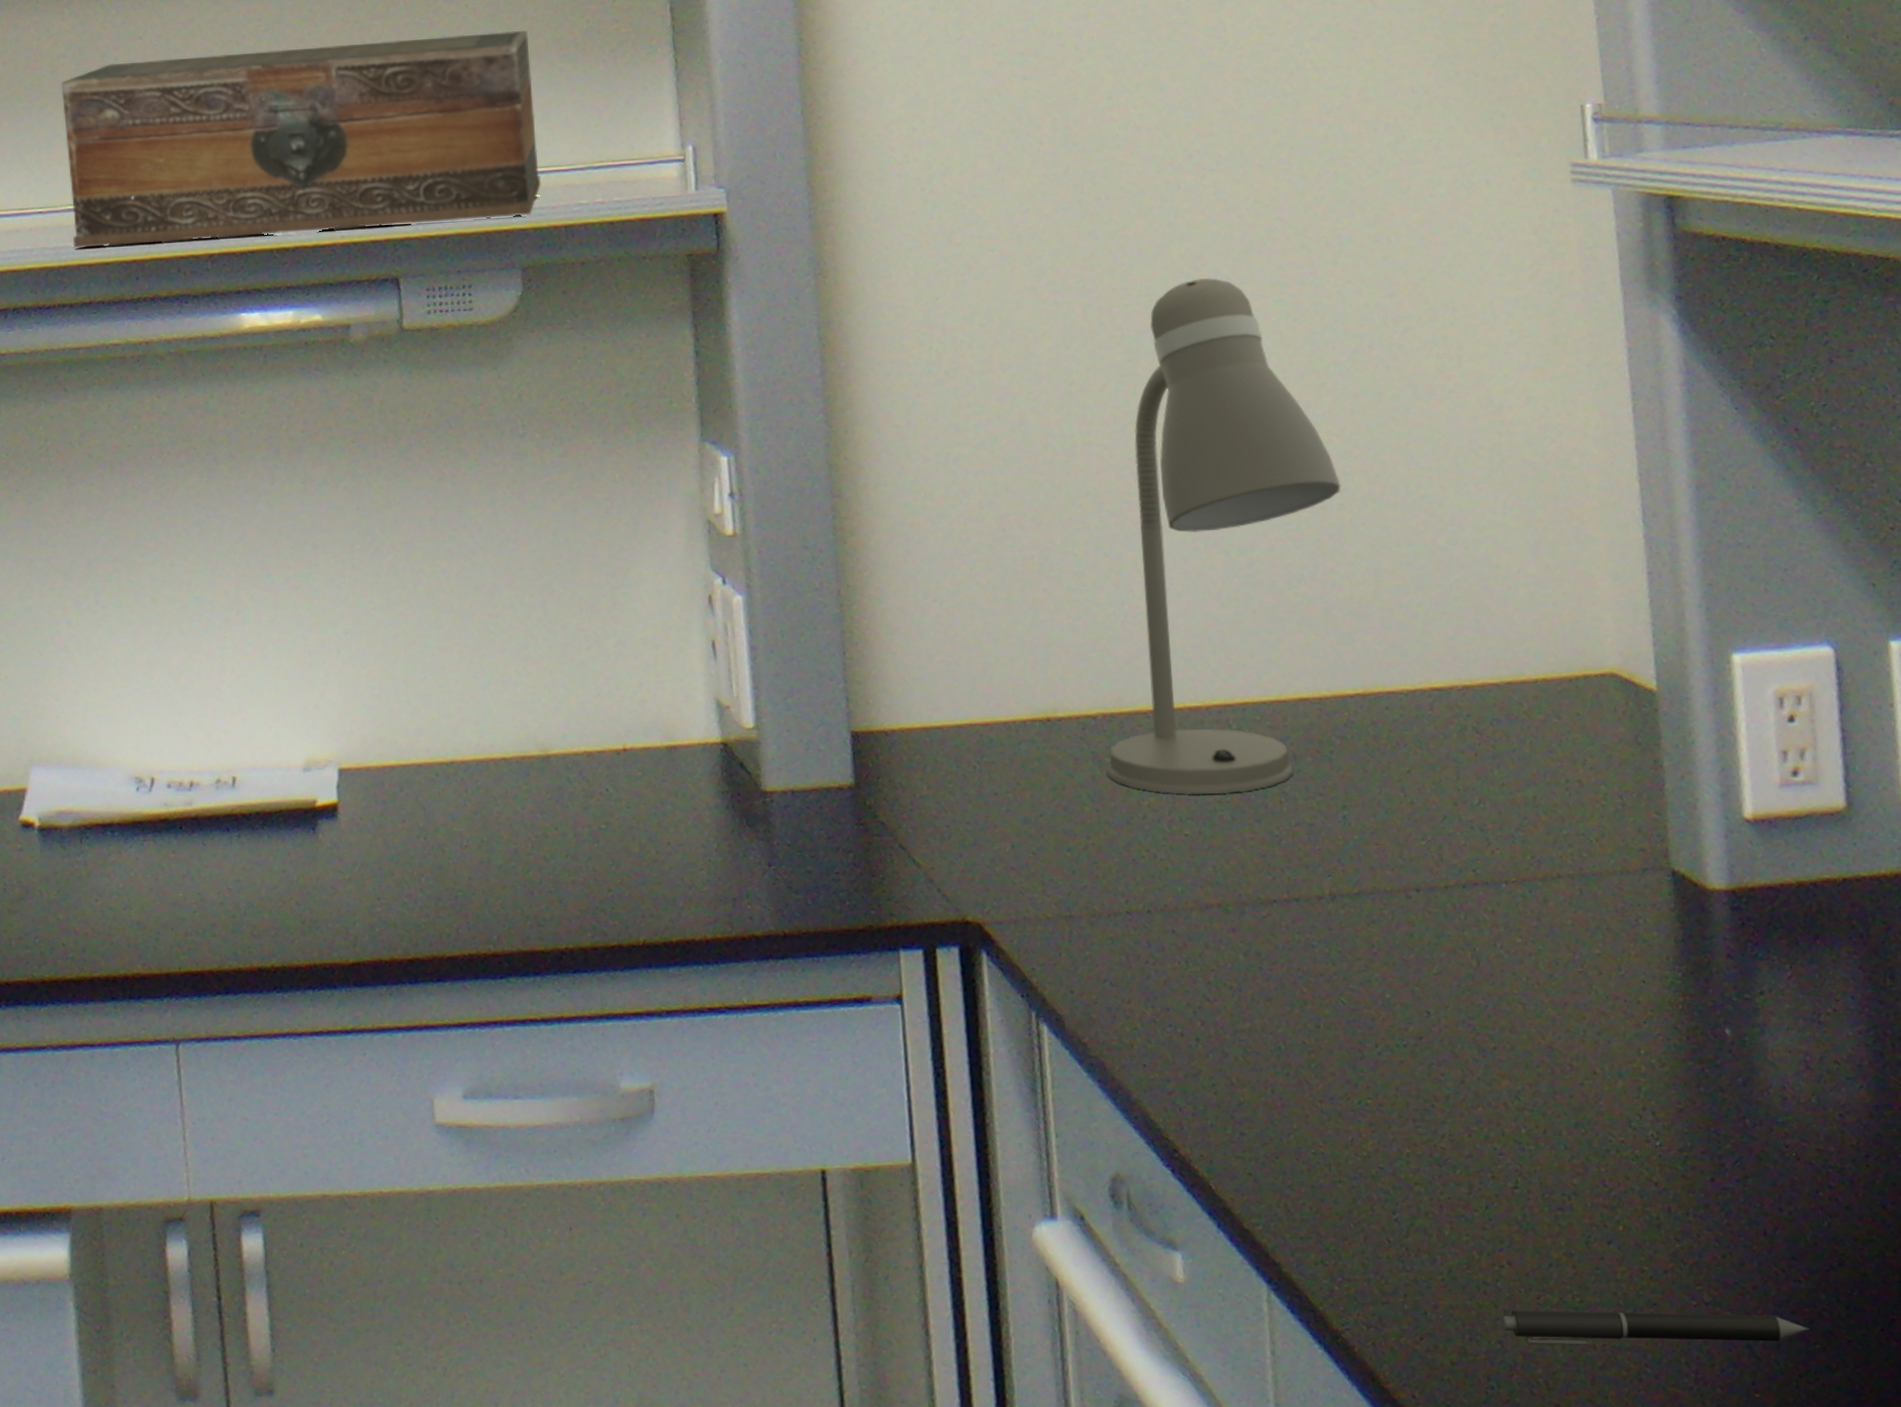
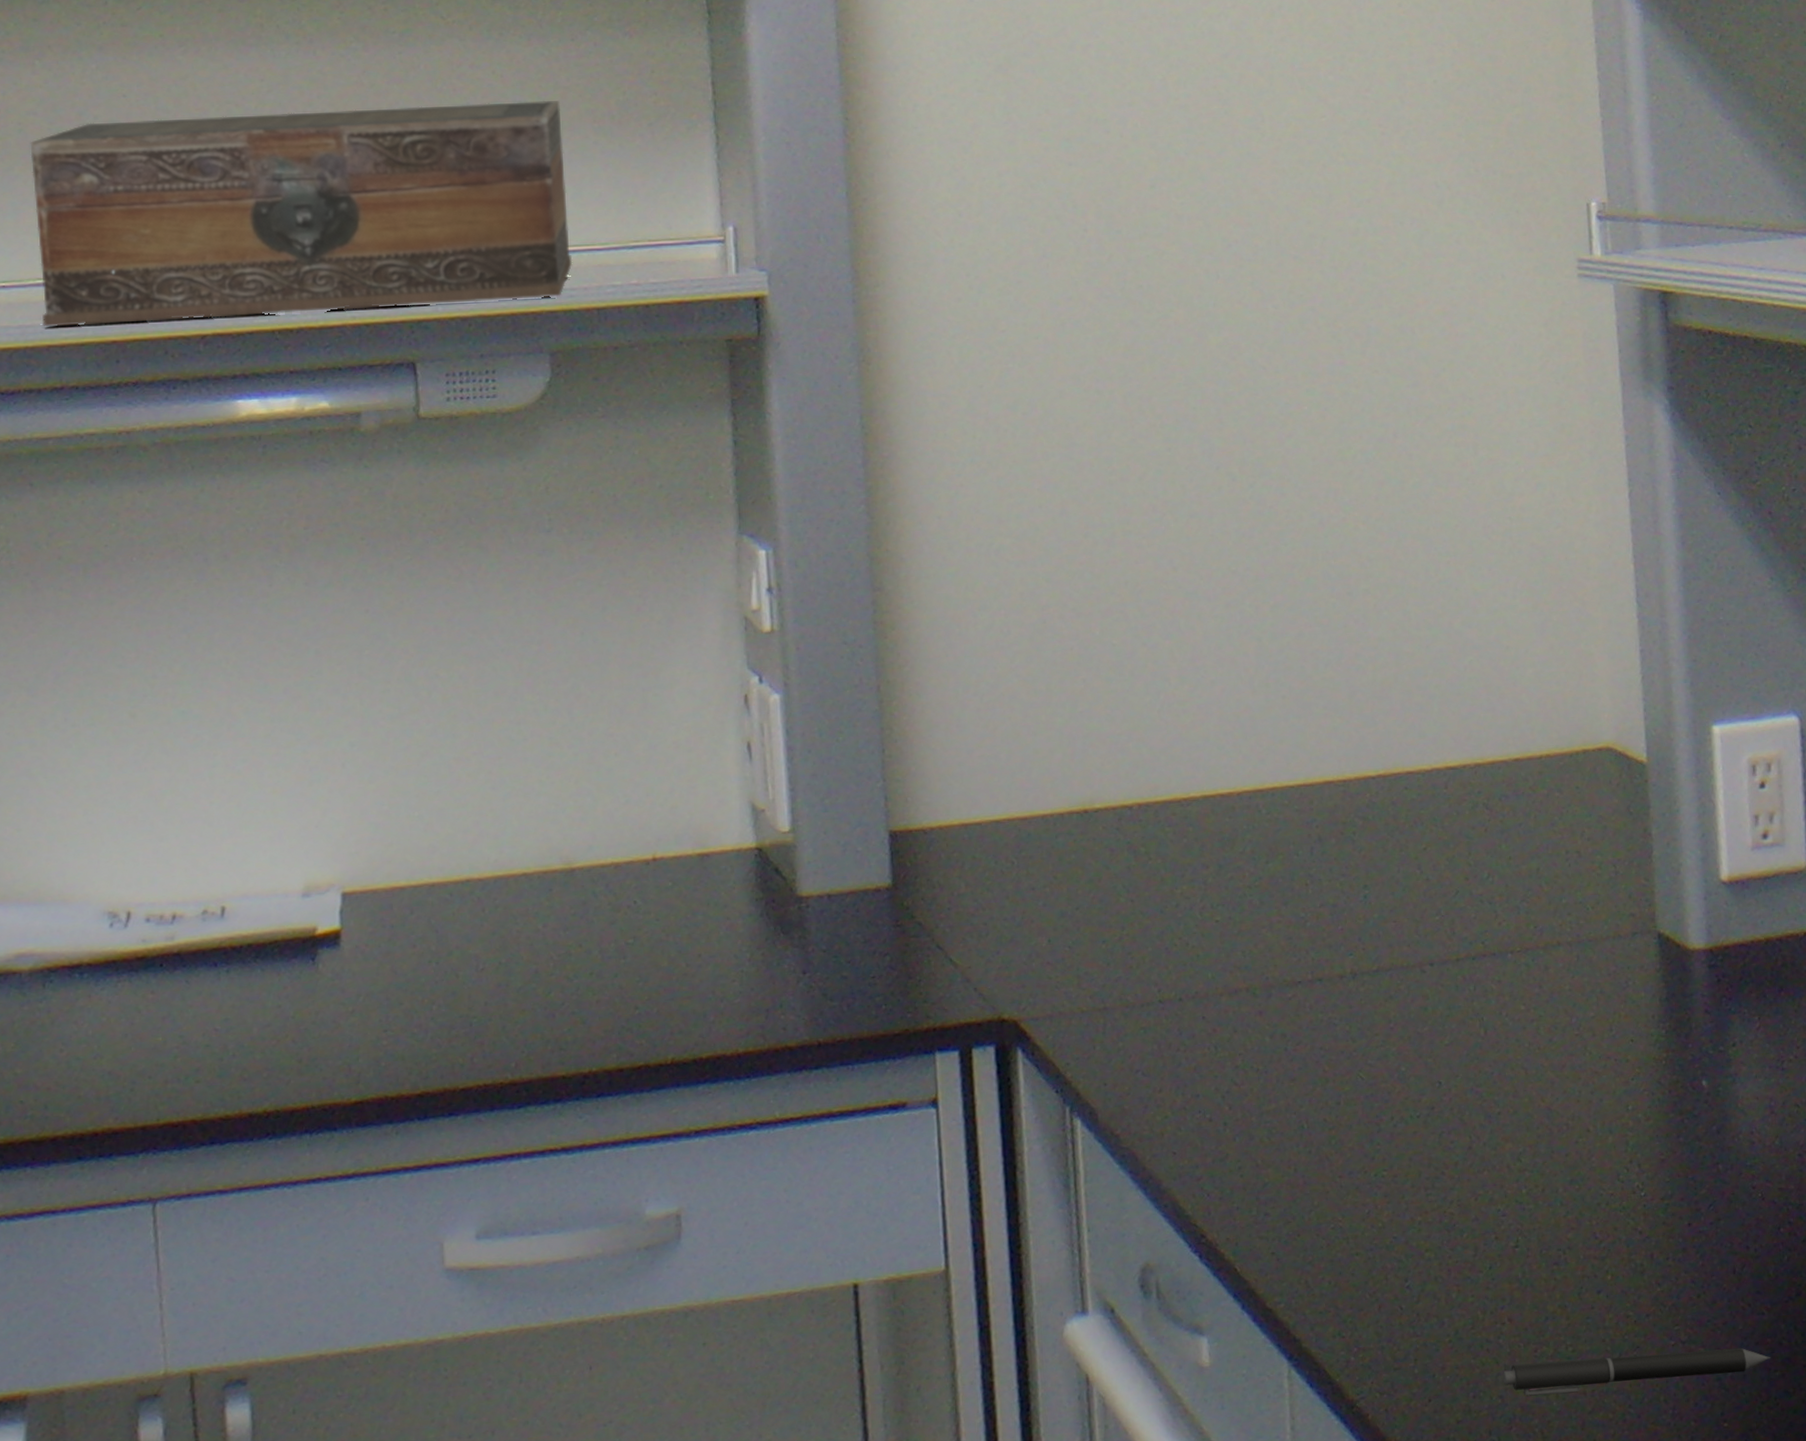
desk lamp: present [1107,278,1341,795] -> none [1142,367,1366,881]

